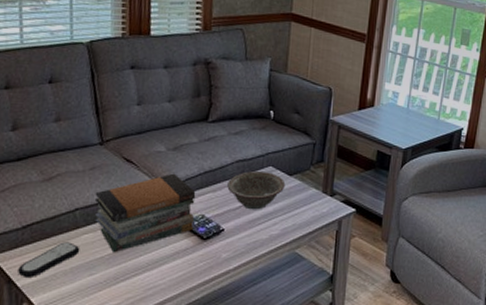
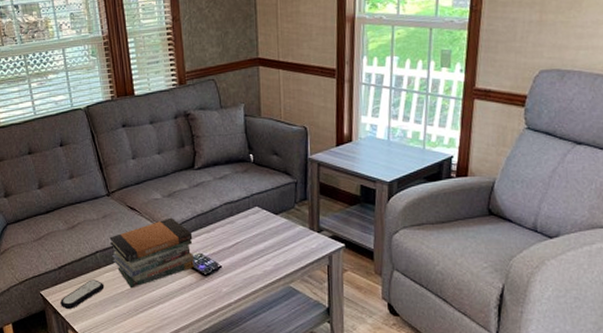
decorative bowl: present [227,170,286,210] -> none [219,211,273,248]

